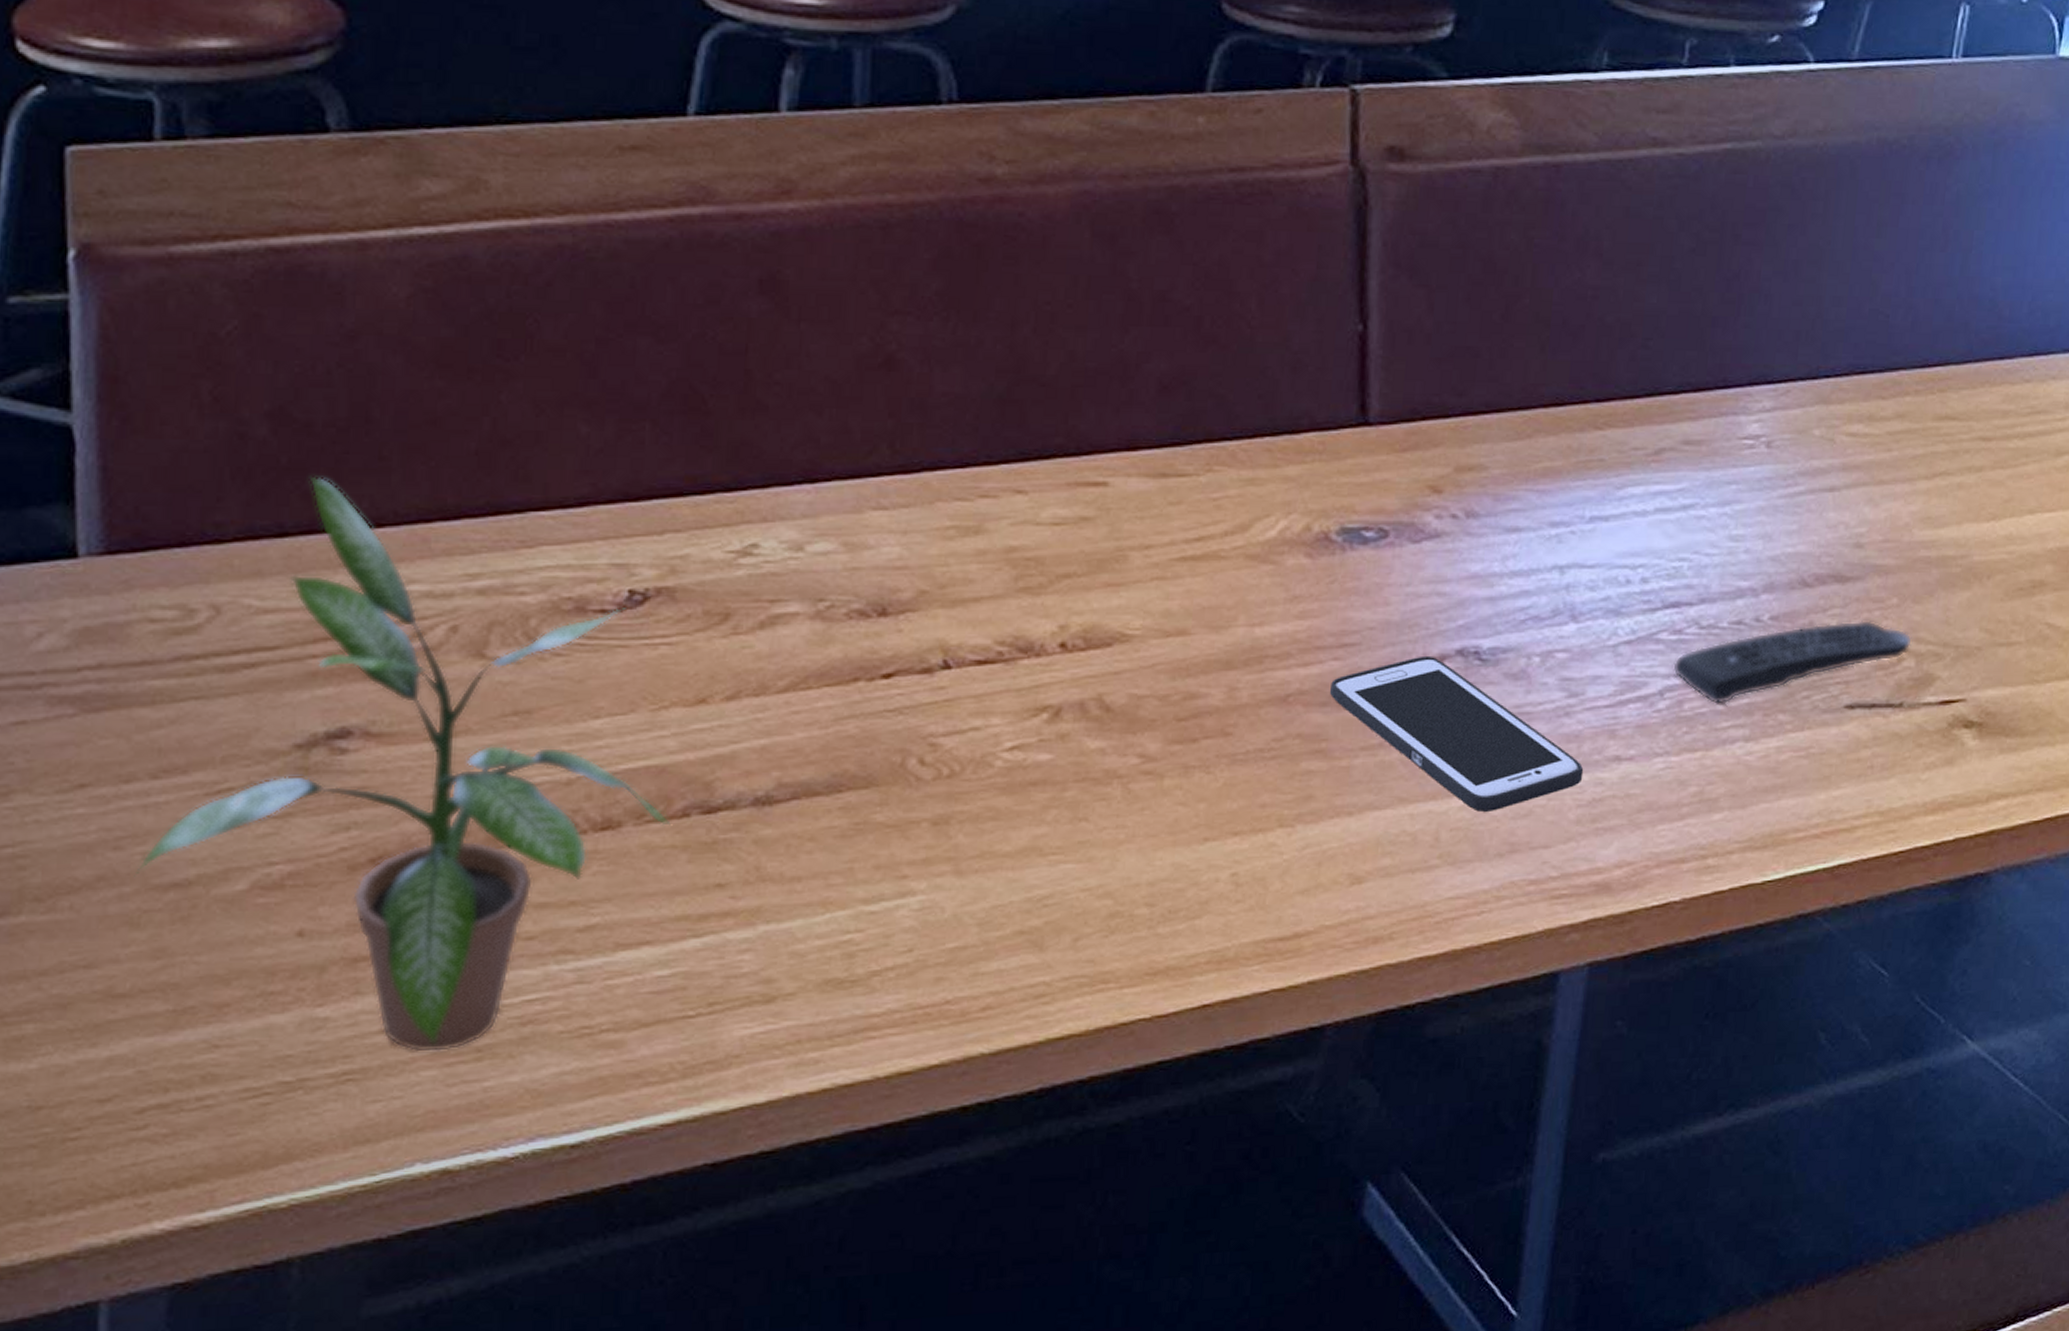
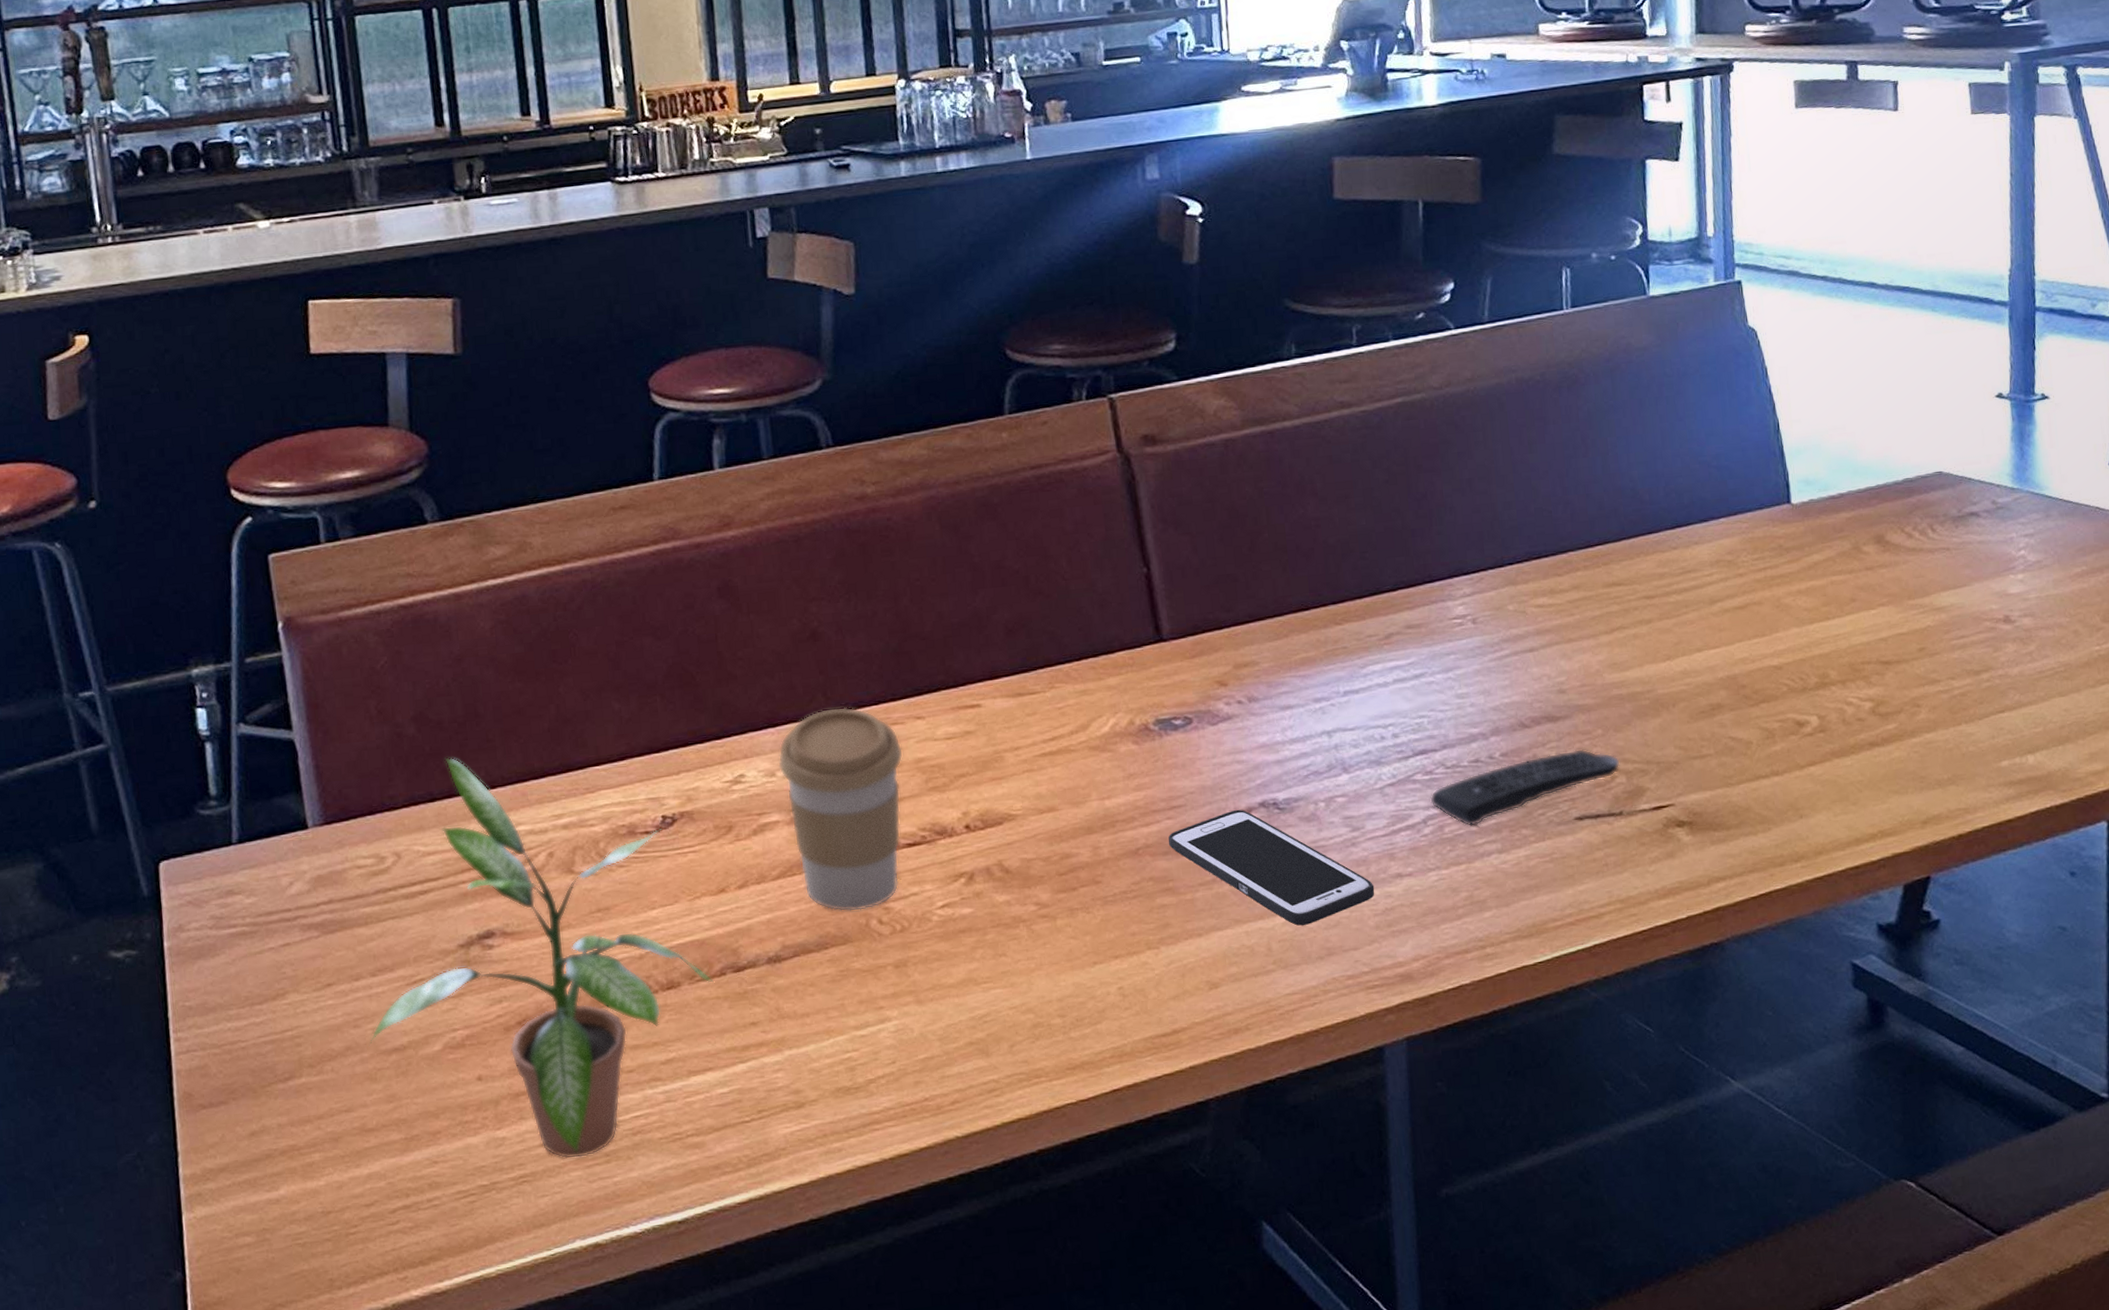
coffee cup: none [810,465,990,745] -> present [778,707,903,912]

